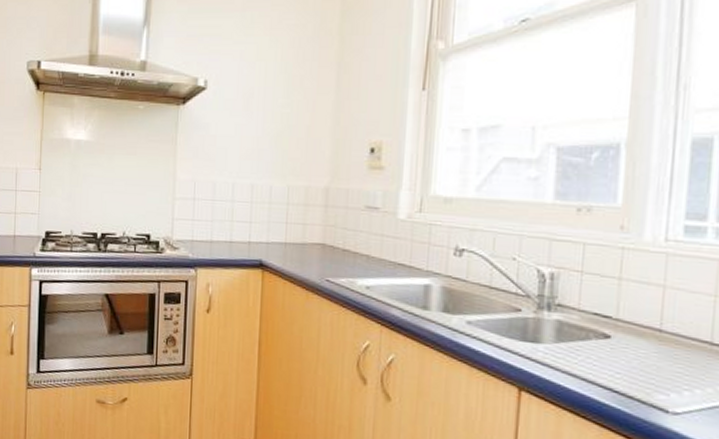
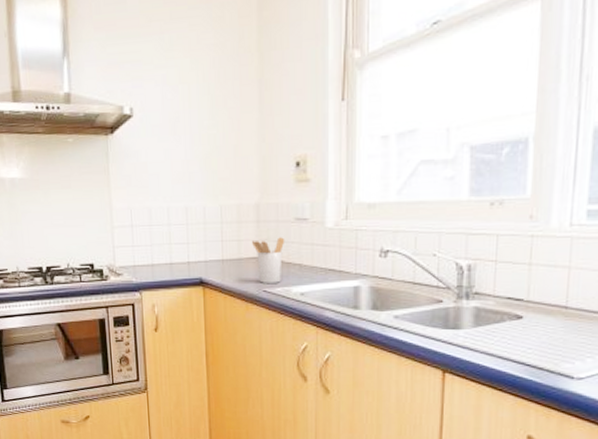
utensil holder: none [318,225,354,273] -> present [252,237,285,283]

